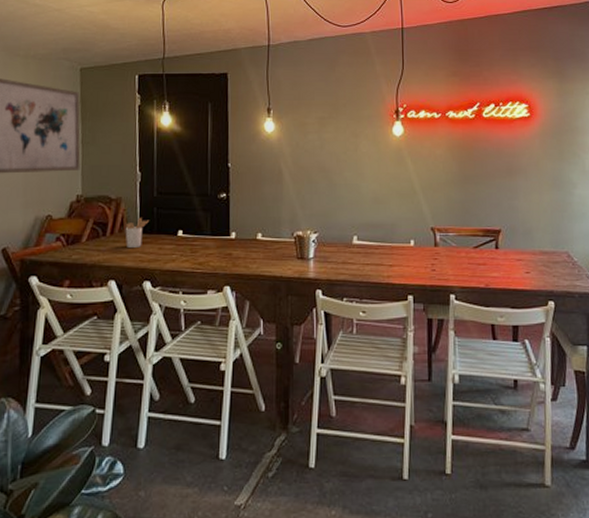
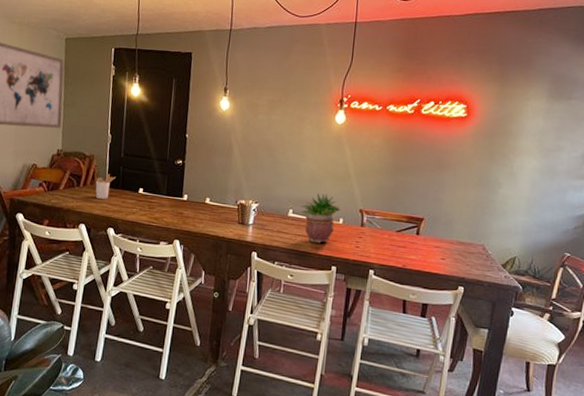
potted plant: none [365,214,410,271] -> present [300,193,340,244]

